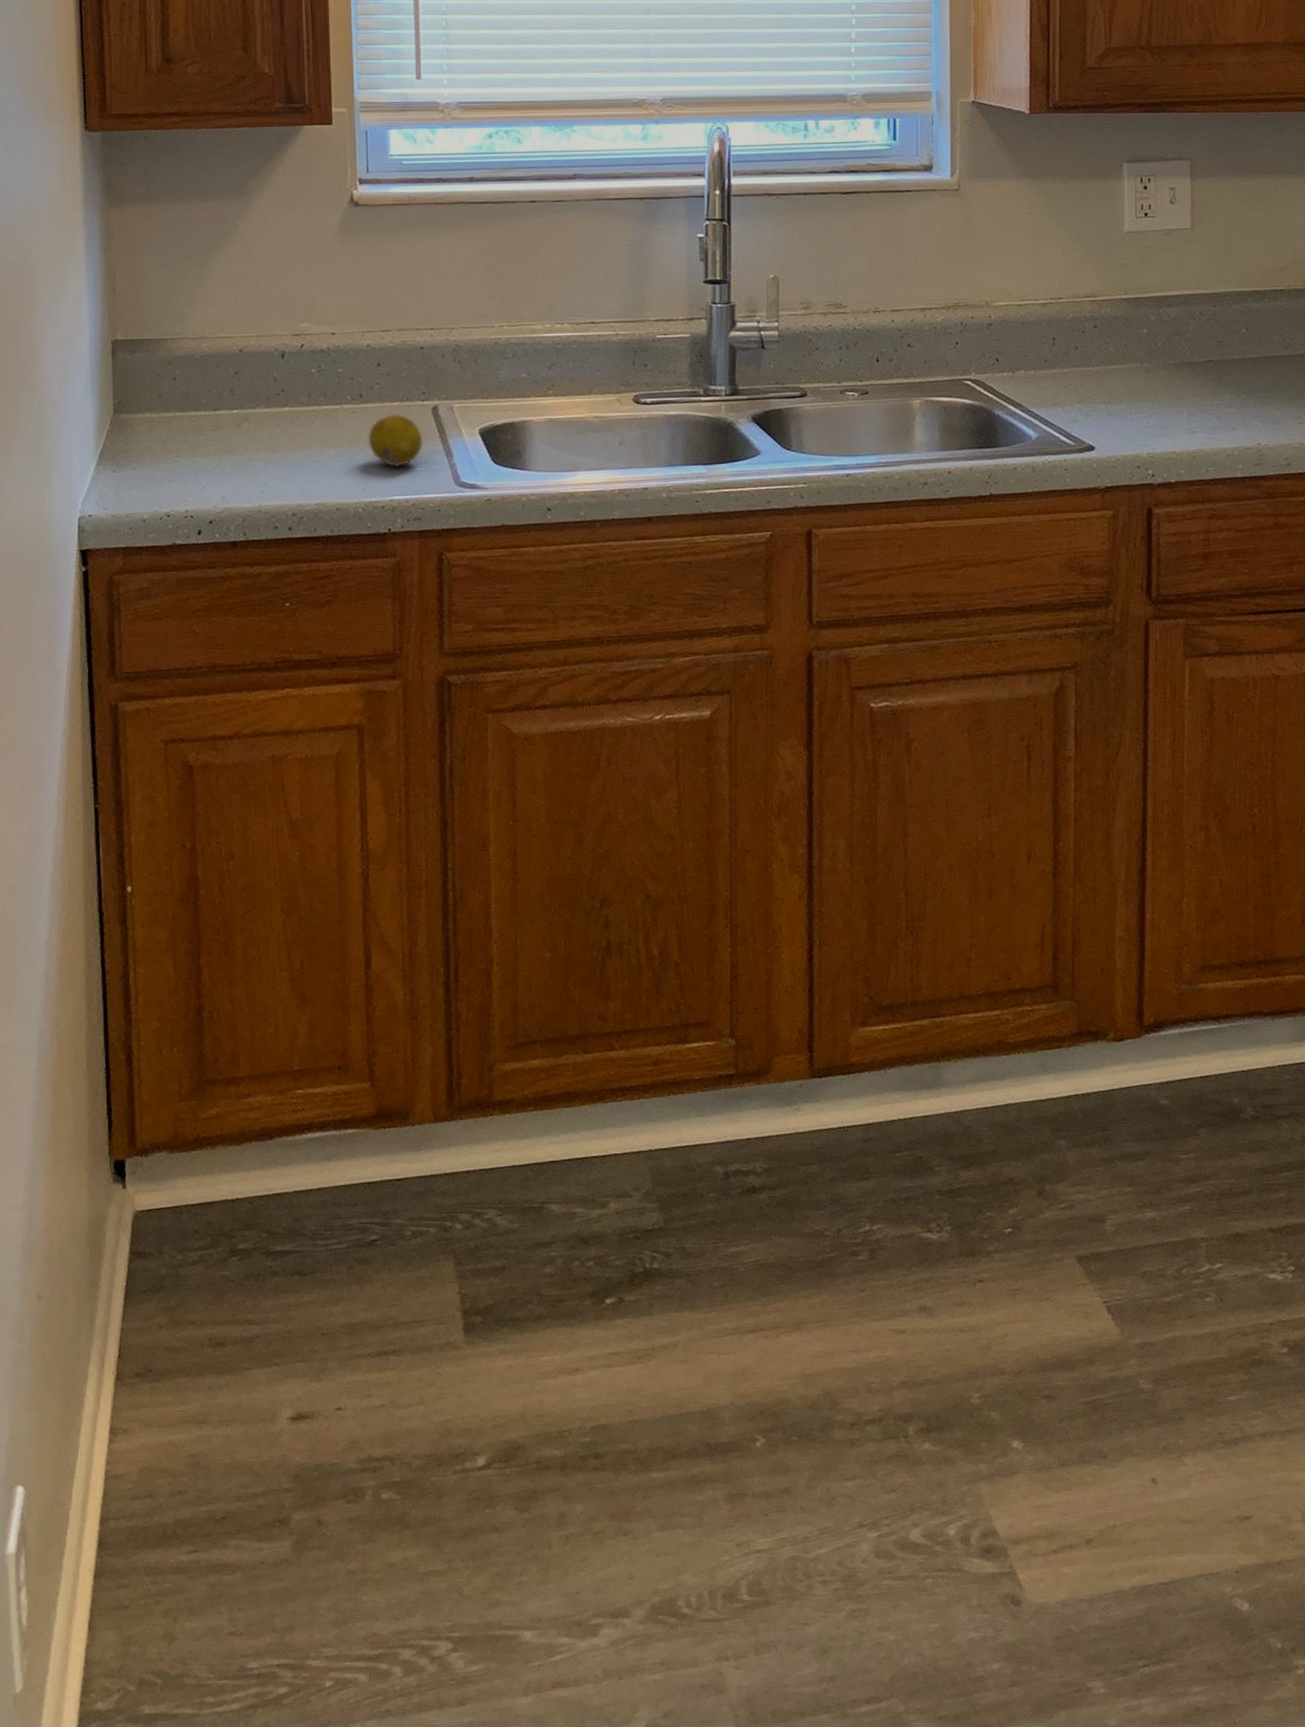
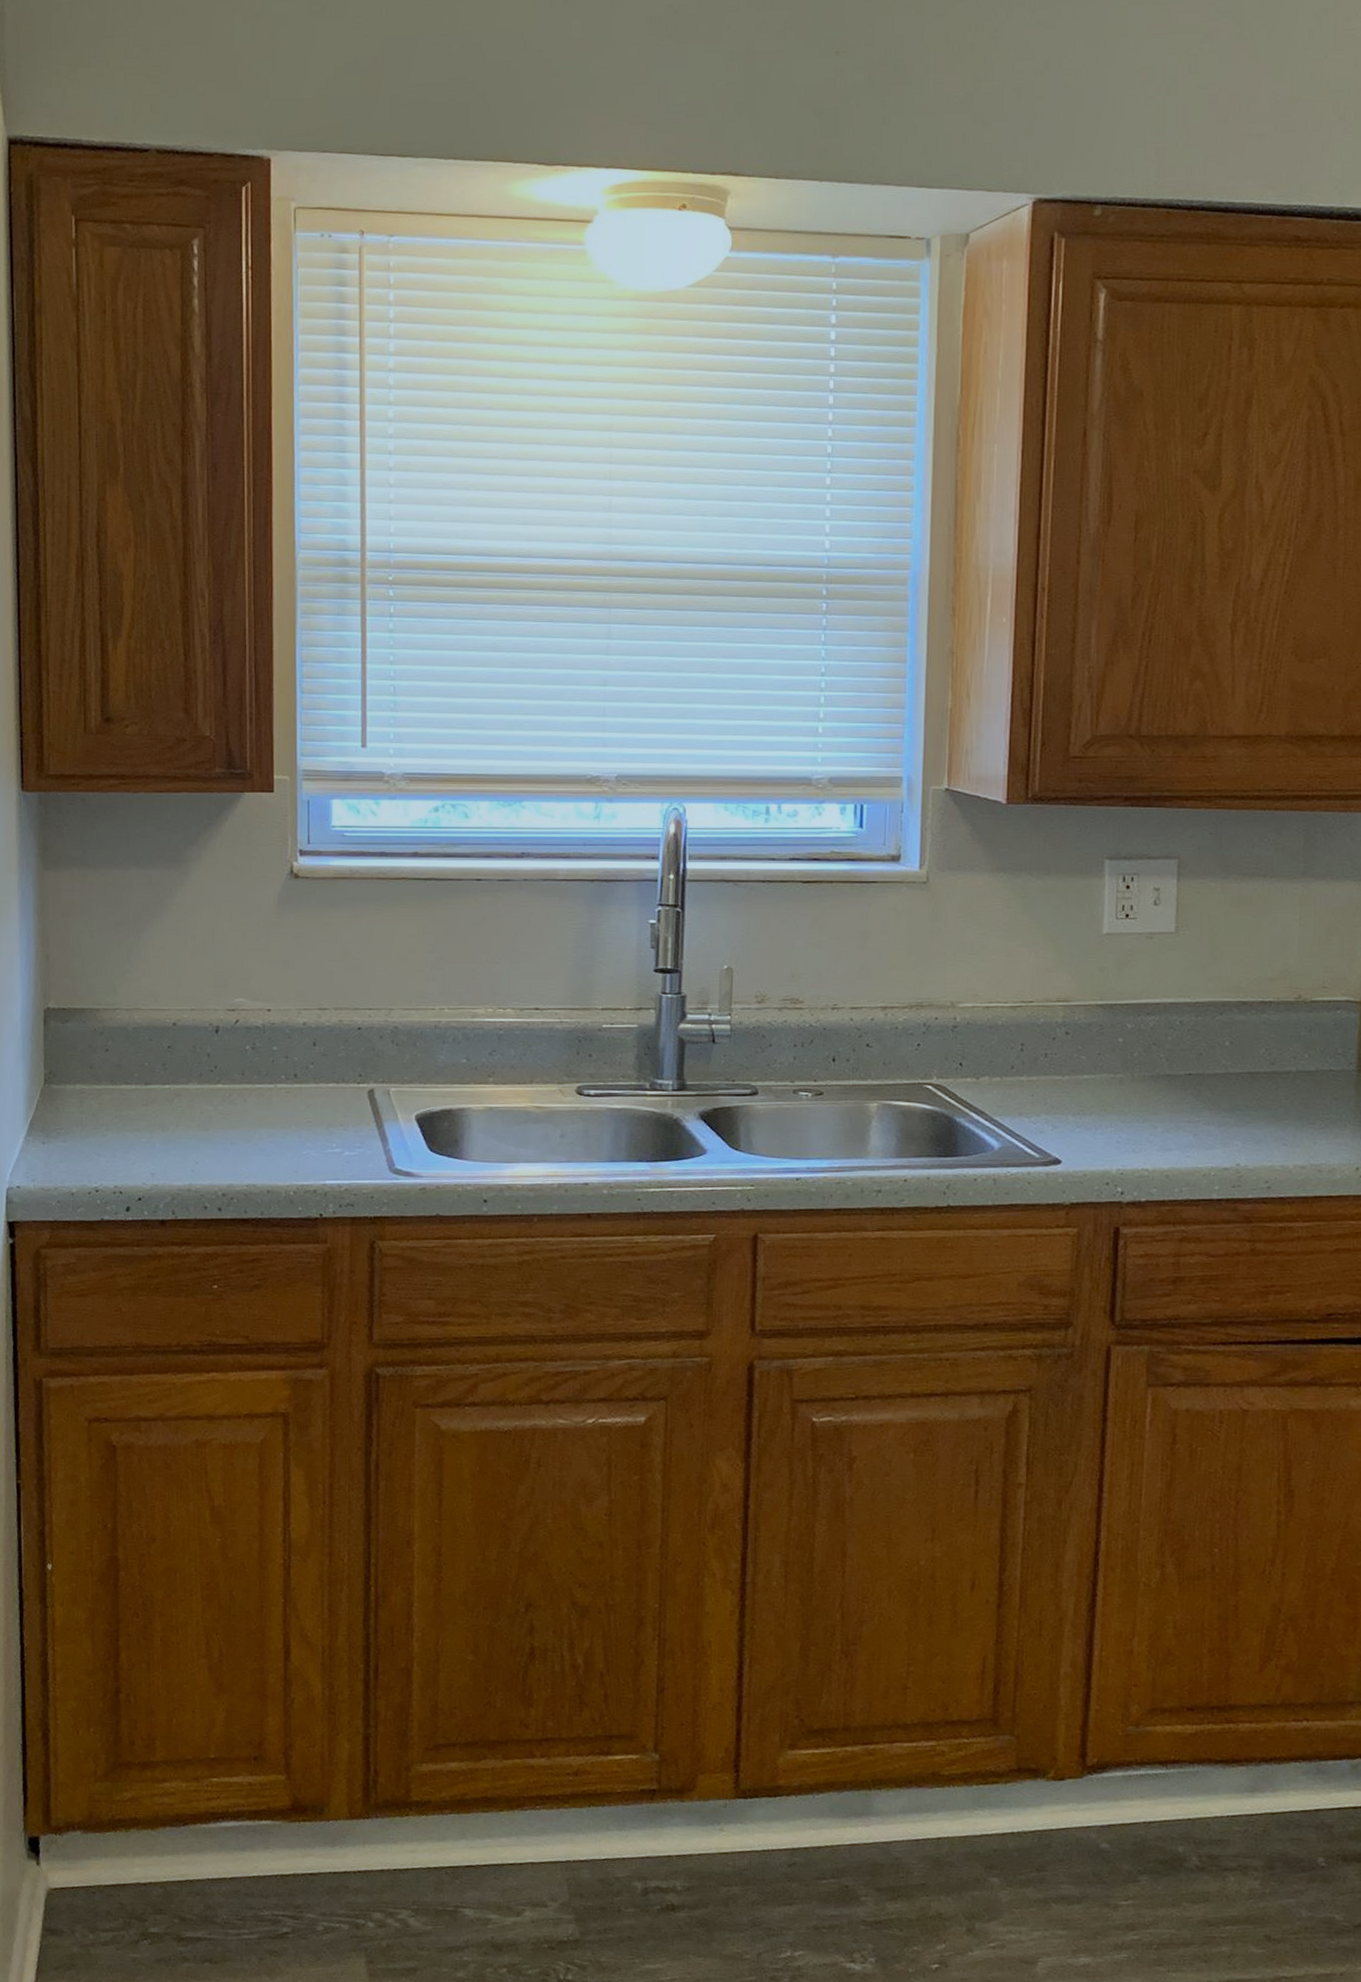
fruit: present [368,414,423,468] -> none [301,1095,358,1151]

